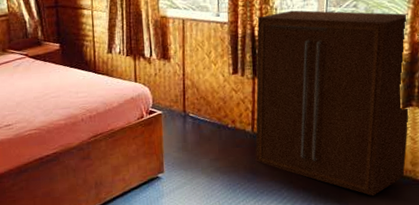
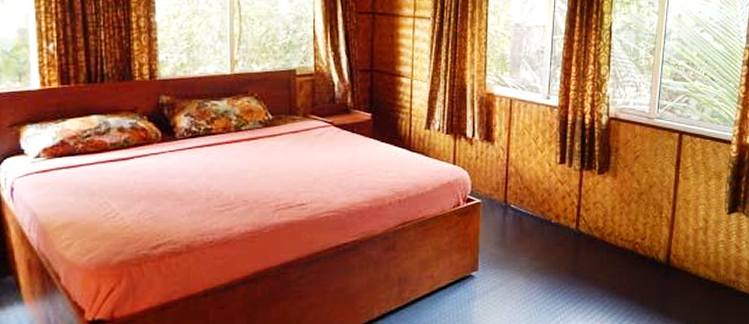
cabinet: present [255,10,410,196] -> none [578,100,737,308]

